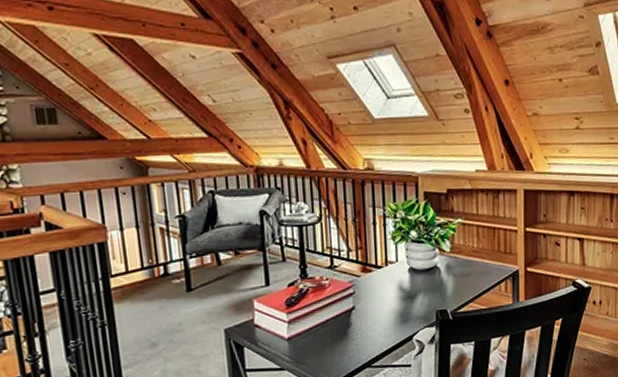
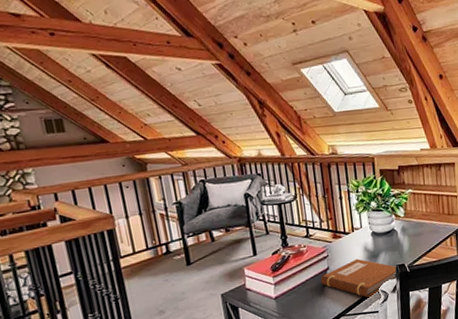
notebook: none [343,299,437,347] -> present [320,258,397,297]

